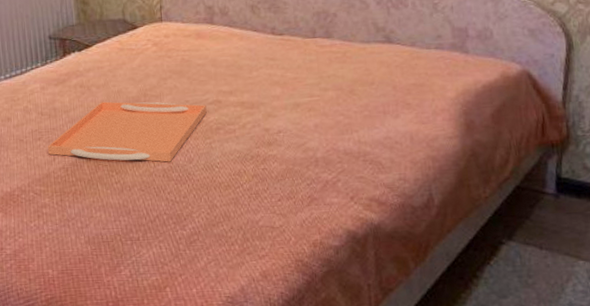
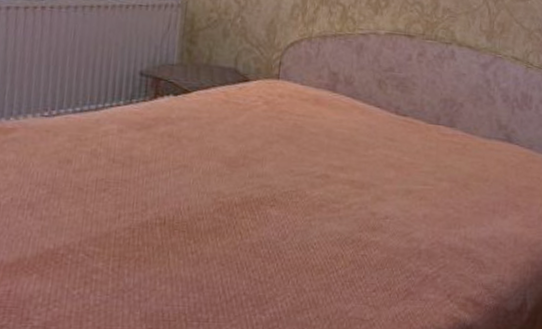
serving tray: present [48,101,207,162] -> none [113,157,313,236]

